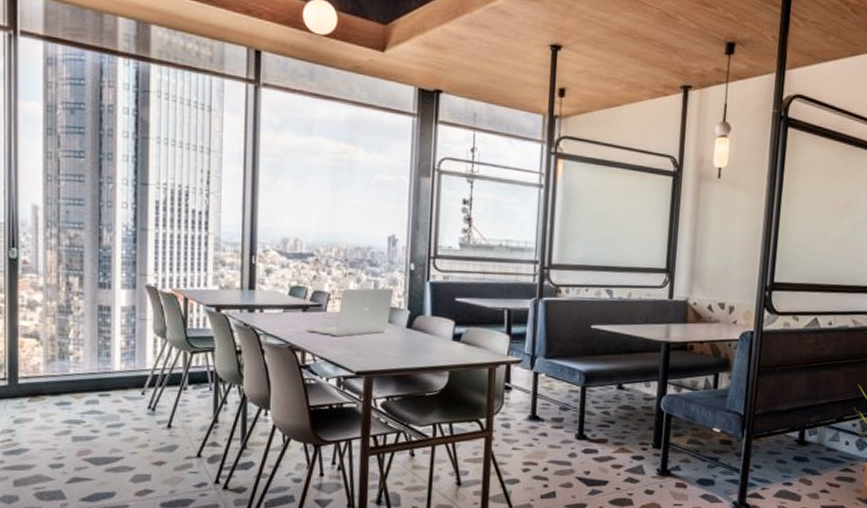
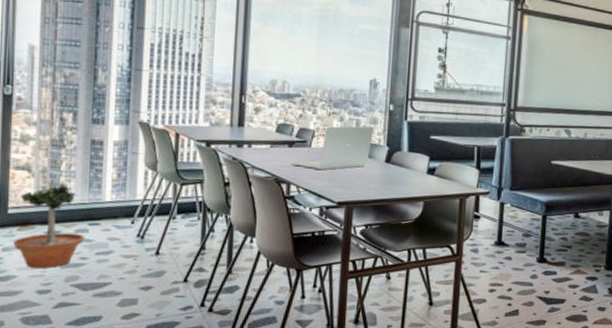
potted tree: none [24,345,96,441] -> present [13,177,85,268]

